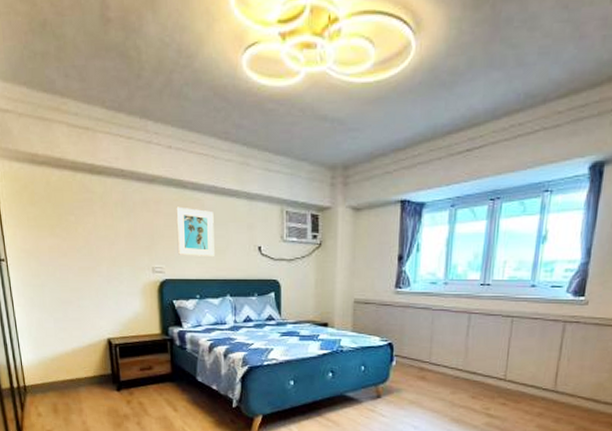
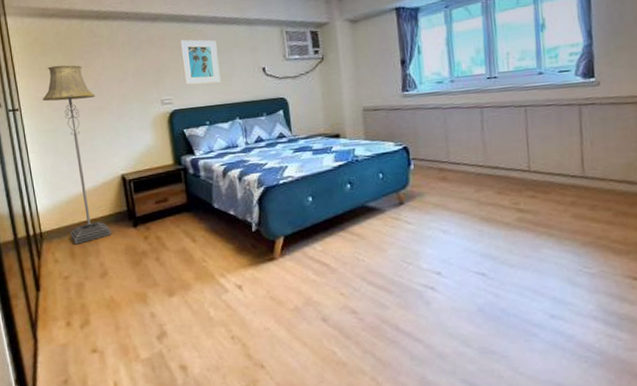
floor lamp: none [30,218,95,401] -> present [42,64,111,244]

